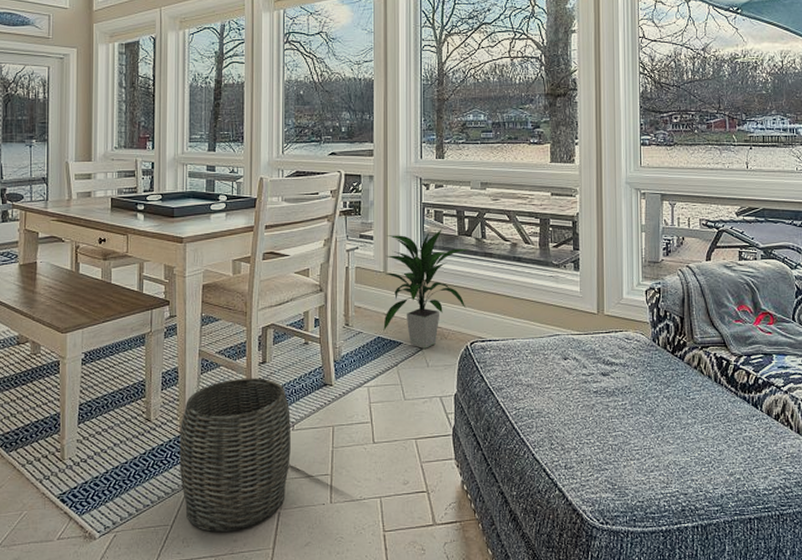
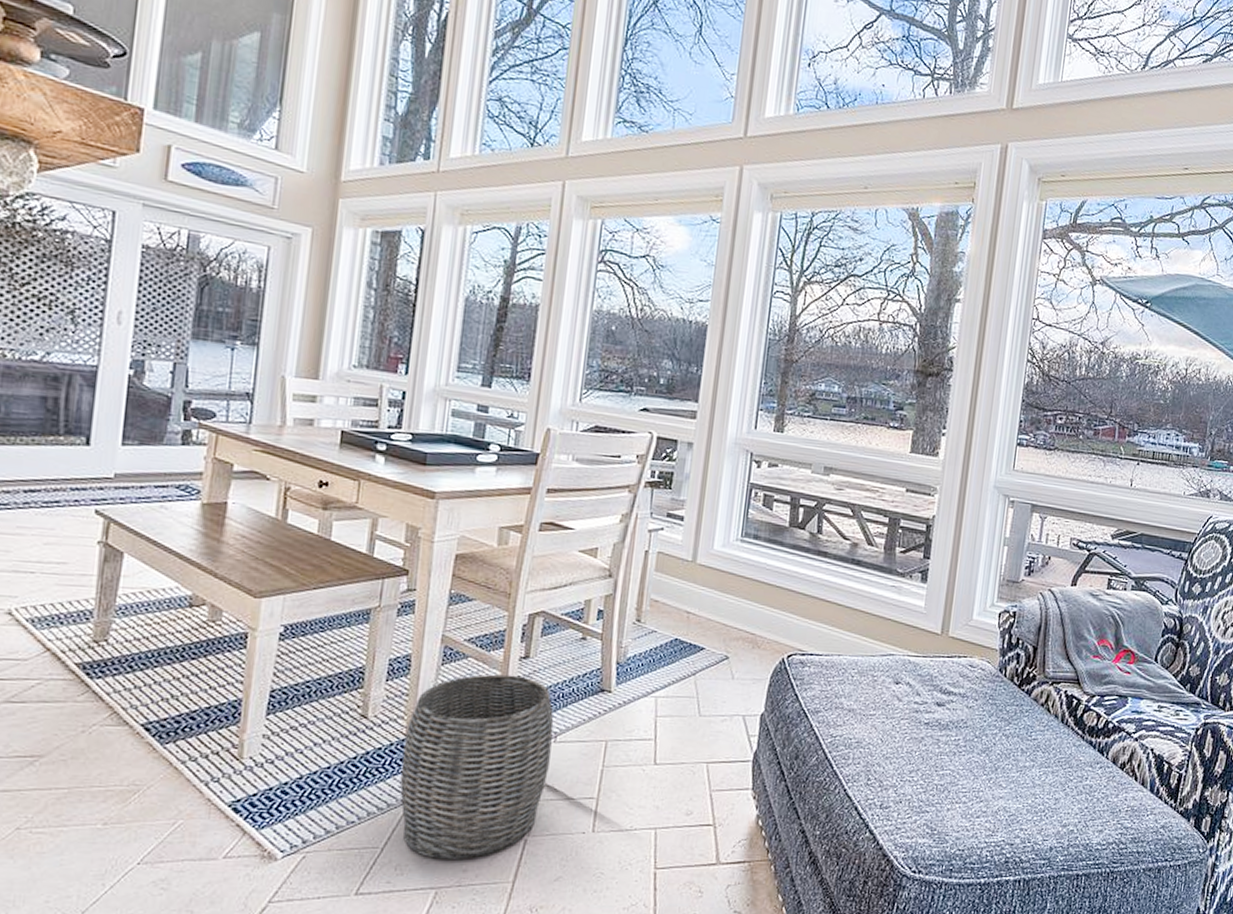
indoor plant: present [383,228,468,349] -> none [683,516,799,657]

